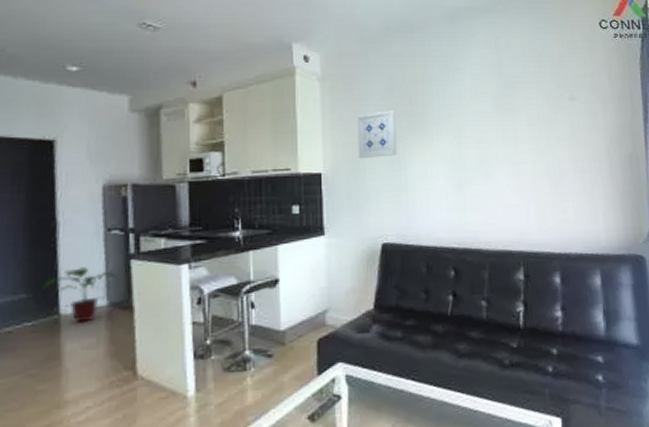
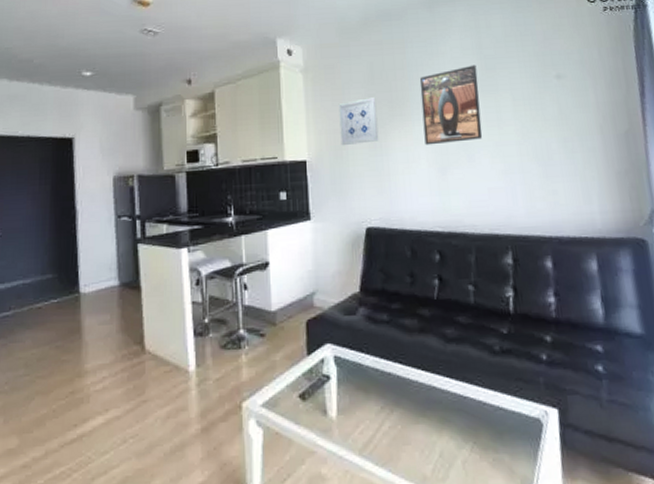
potted plant: present [42,267,119,323] -> none [65,250,129,301]
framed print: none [439,82,499,161] -> present [419,64,482,146]

